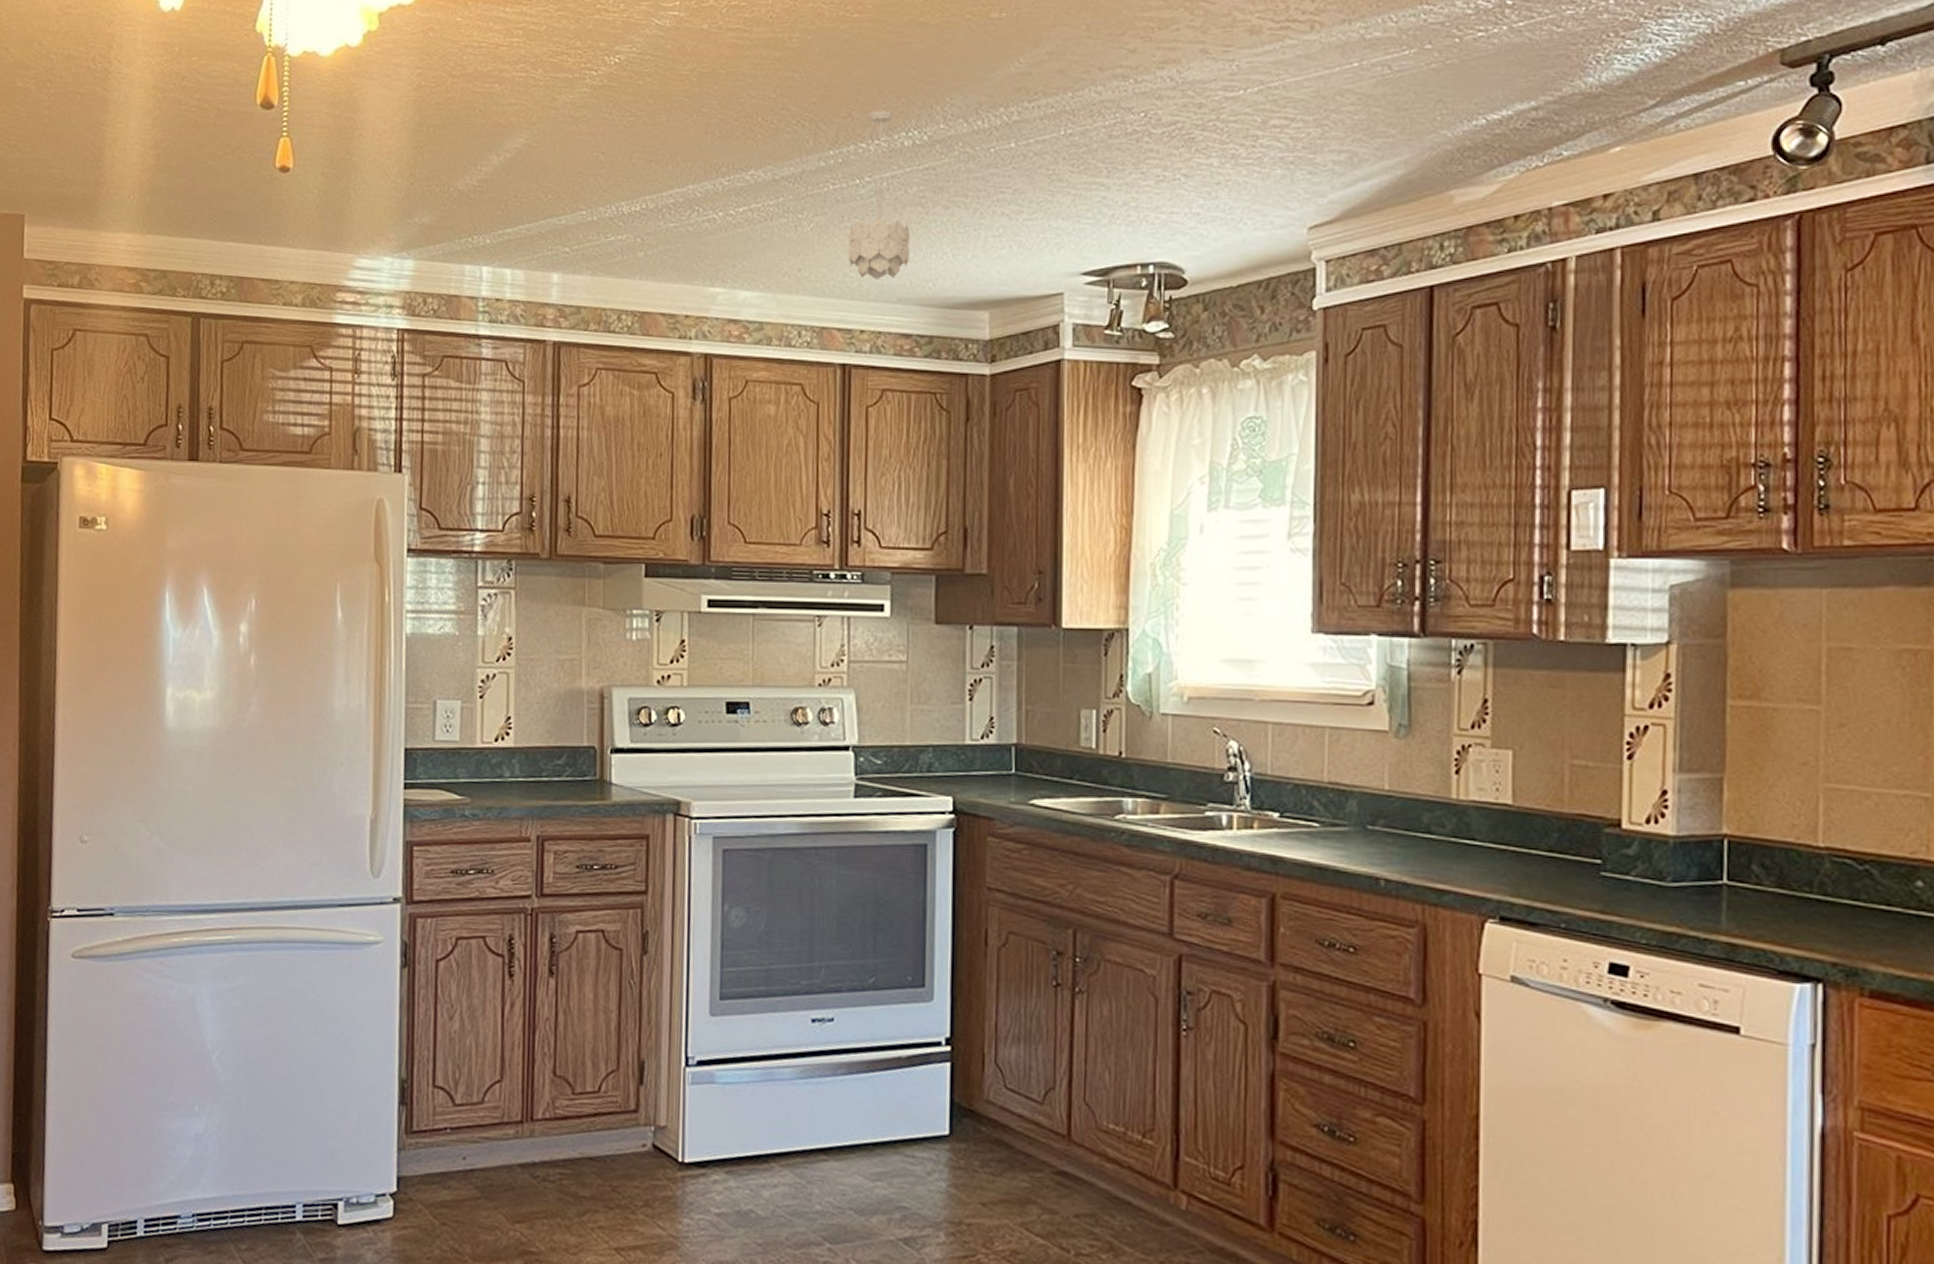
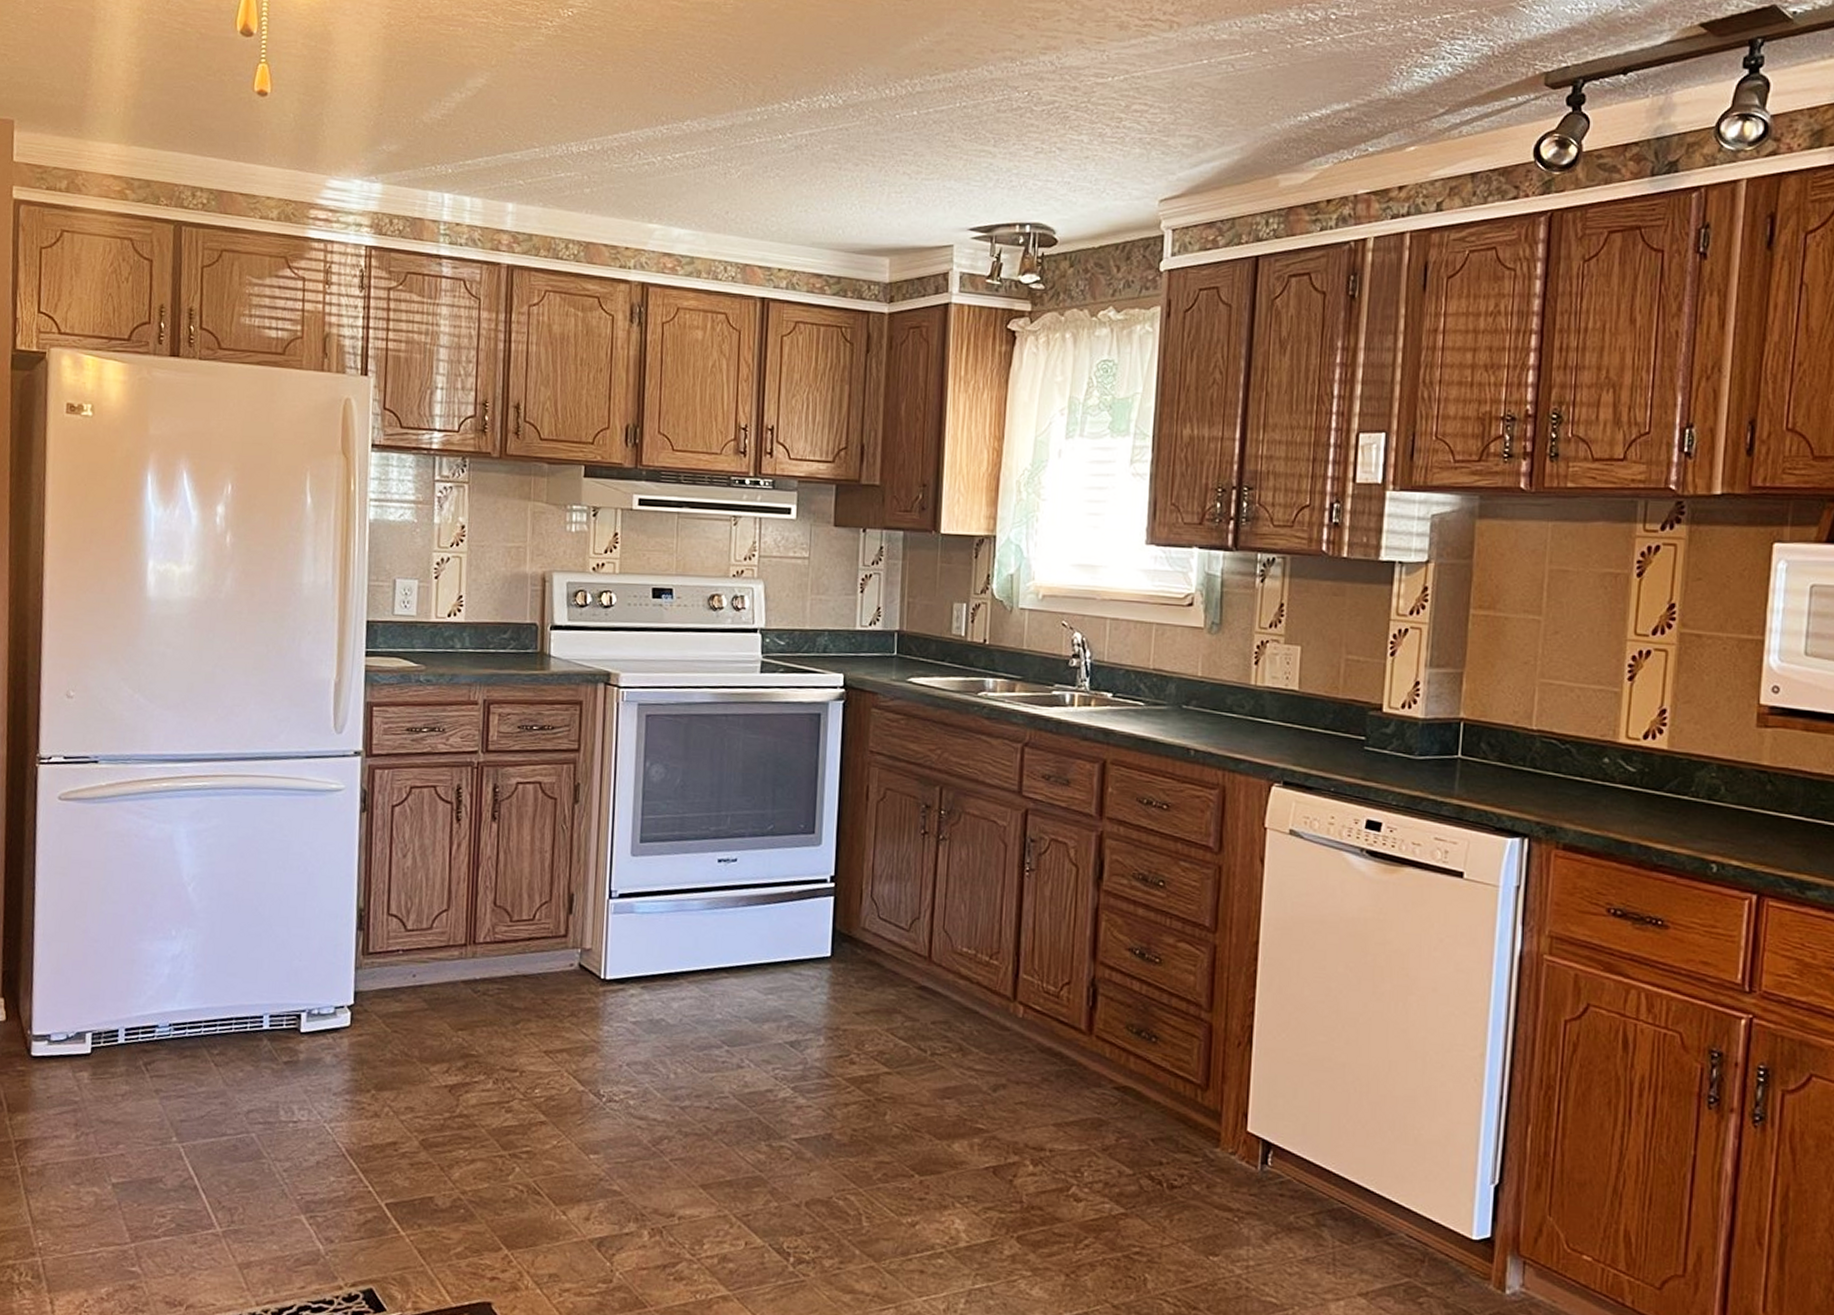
pendant light: present [848,110,910,281] -> none [769,75,824,226]

